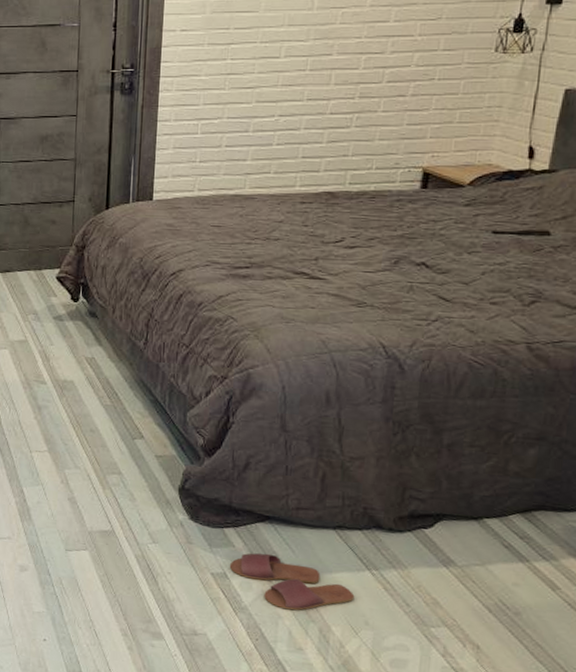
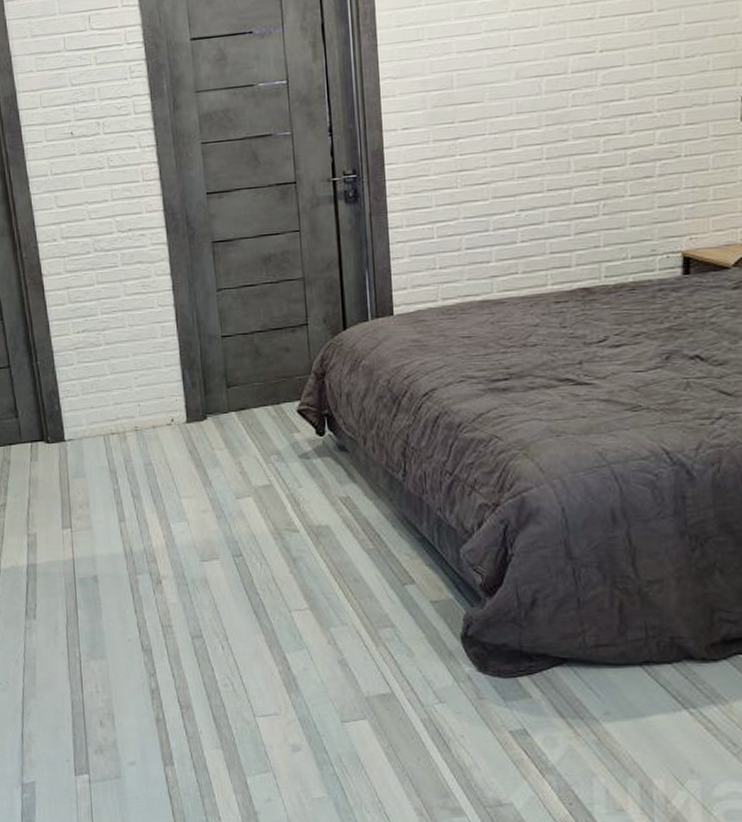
slippers: present [230,553,355,610] -> none [530,701,674,765]

